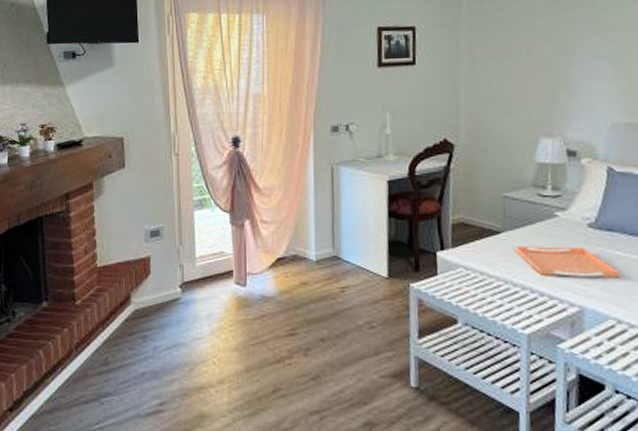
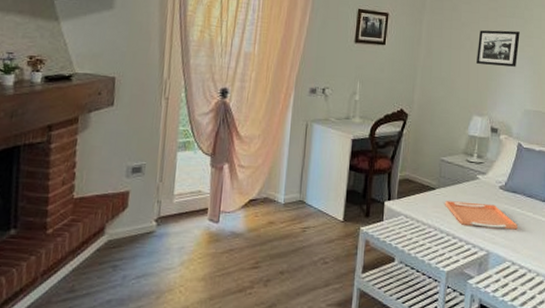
picture frame: none [535,25,594,73] -> present [477,30,520,67]

